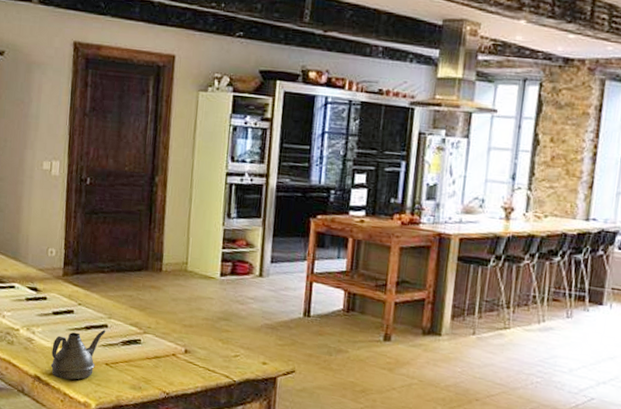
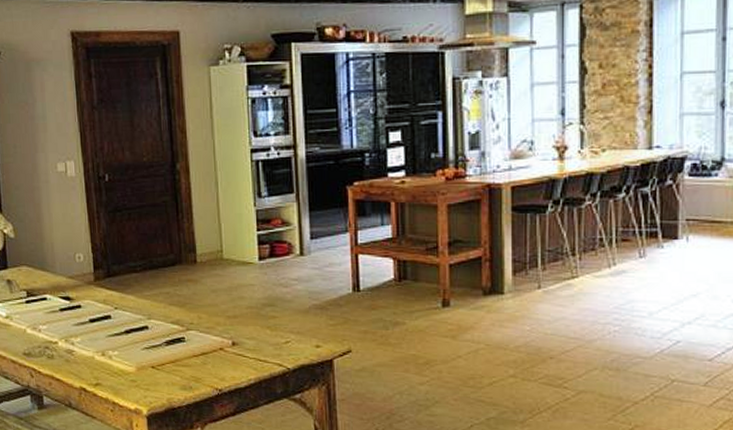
teapot: present [50,330,106,380] -> none [94,331,147,388]

